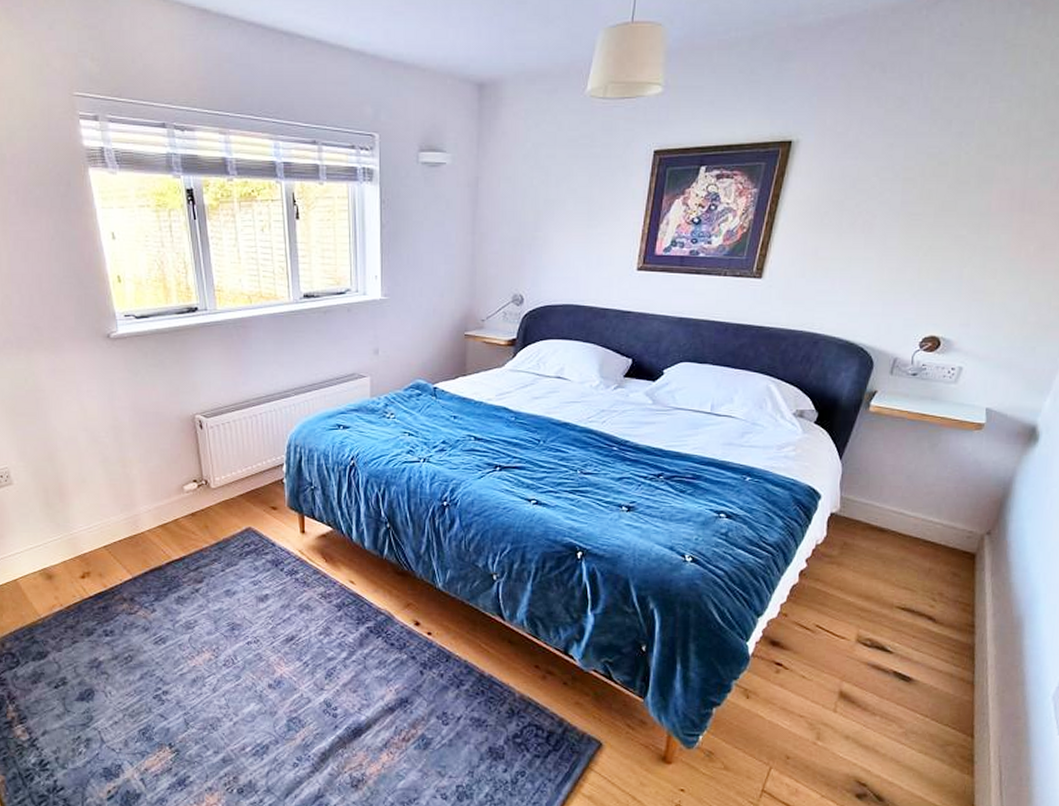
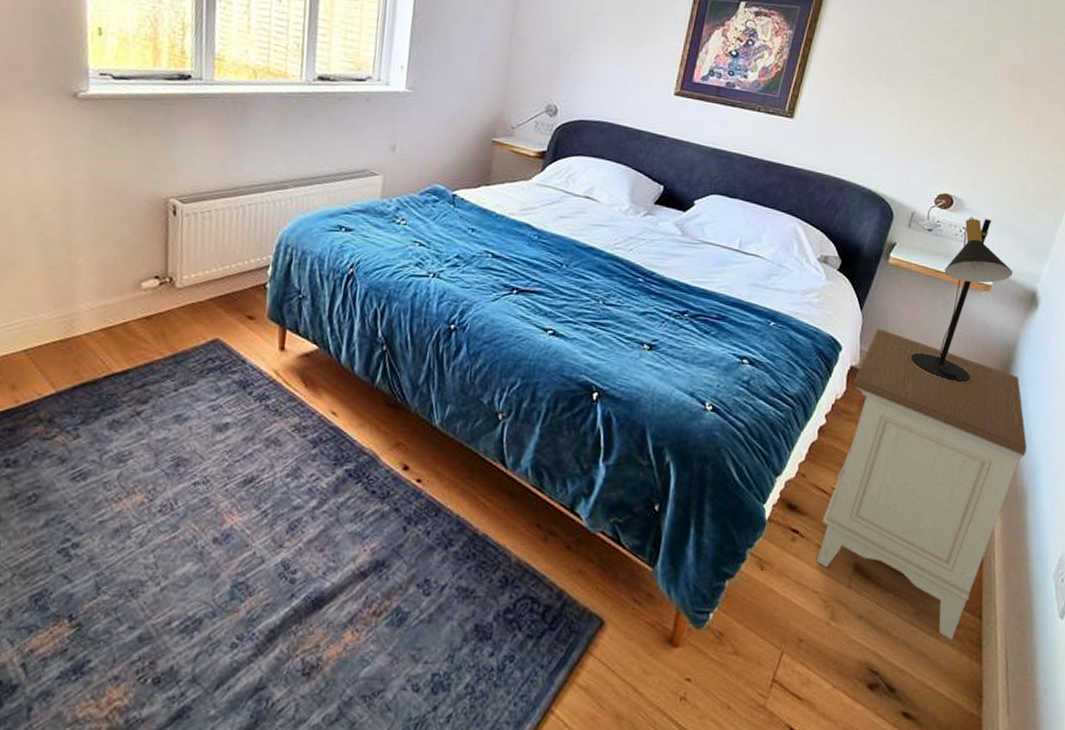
nightstand: none [801,476,1024,757] -> present [816,329,1027,640]
table lamp: none [894,357,1010,521] -> present [910,217,1013,383]

